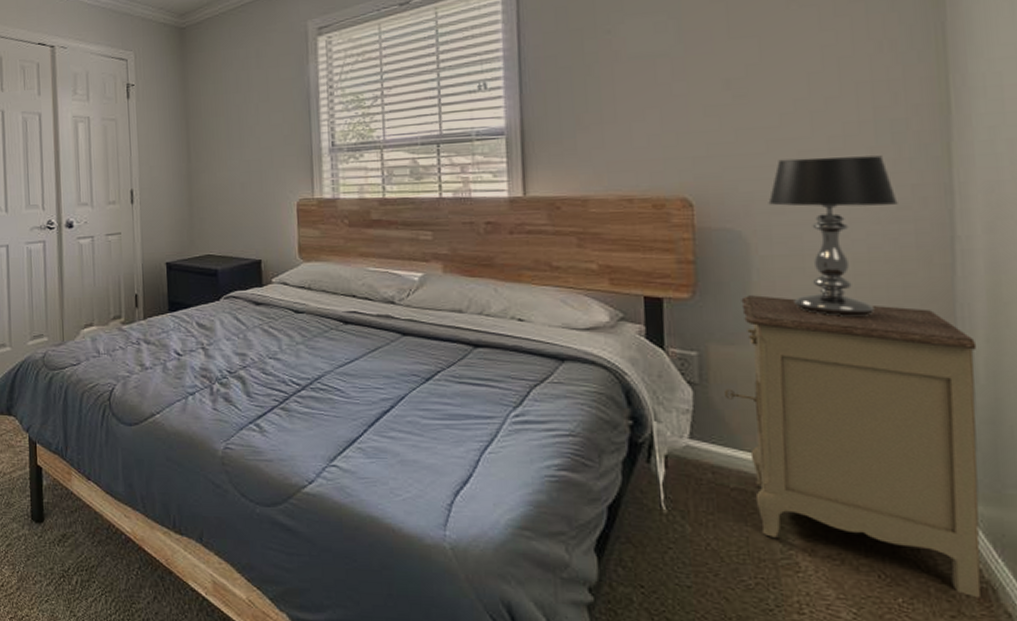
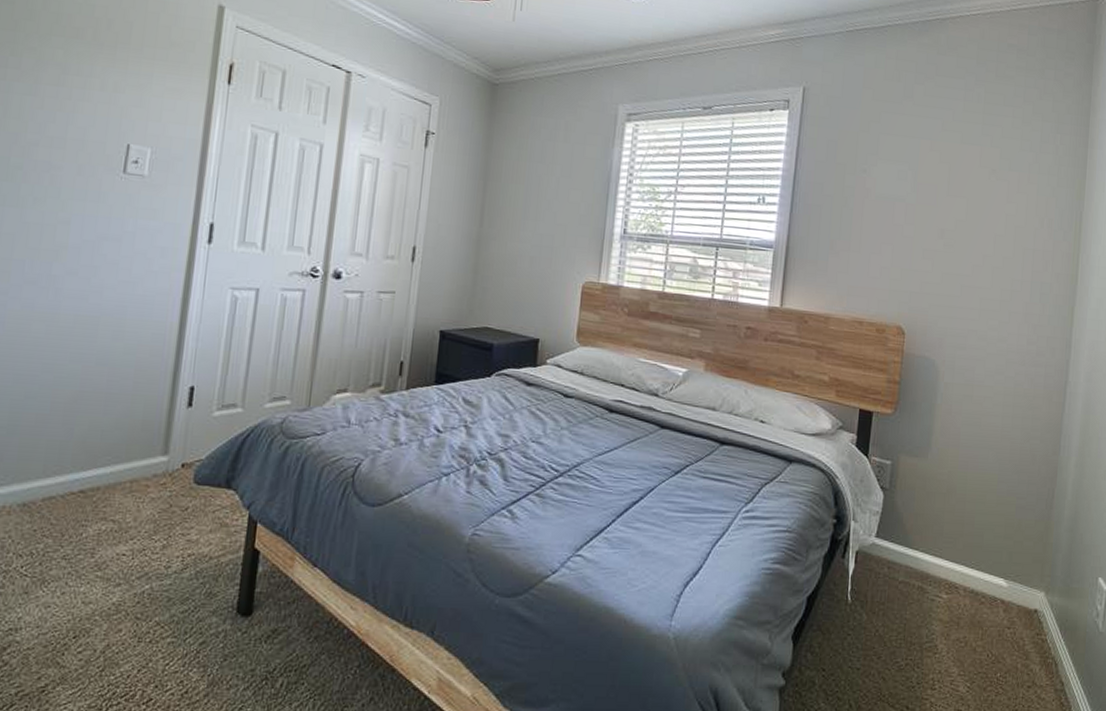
nightstand: present [725,295,982,598] -> none [906,415,1070,671]
table lamp: present [768,155,898,318] -> none [956,303,1037,441]

